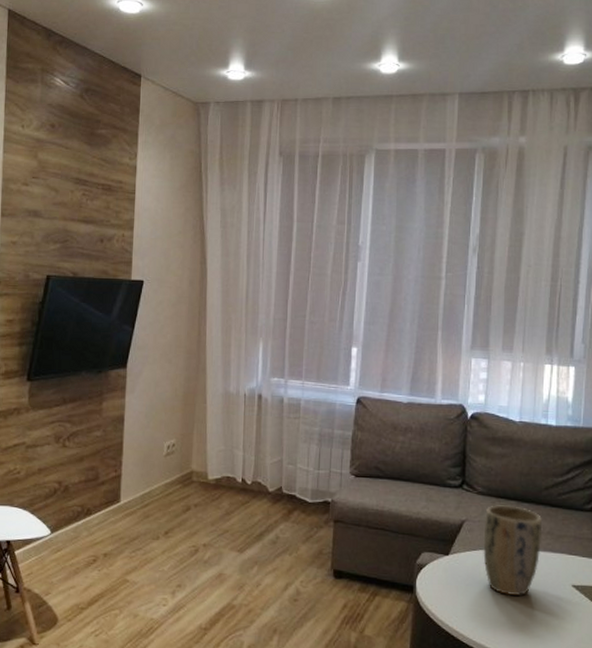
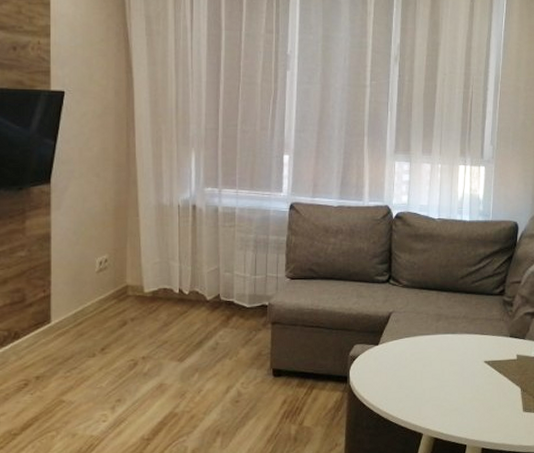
plant pot: present [483,505,543,597] -> none [409,295,459,376]

